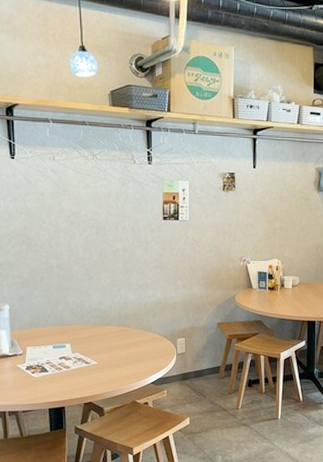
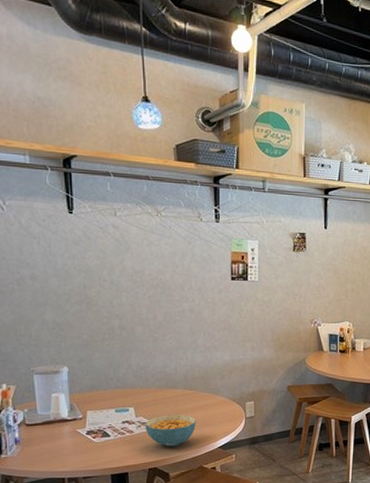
cereal bowl: none [81,351,130,382] -> present [145,414,197,447]

